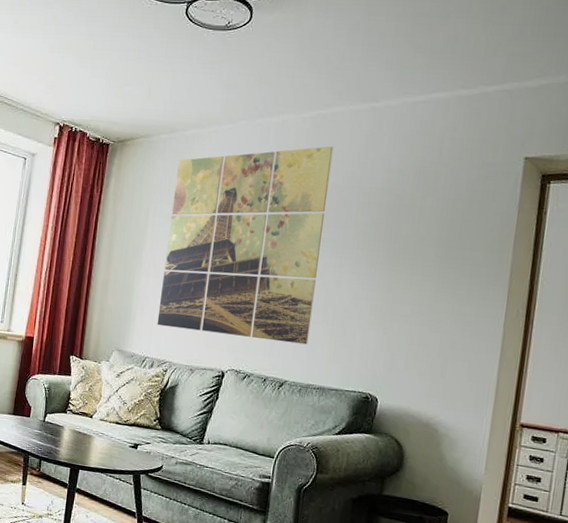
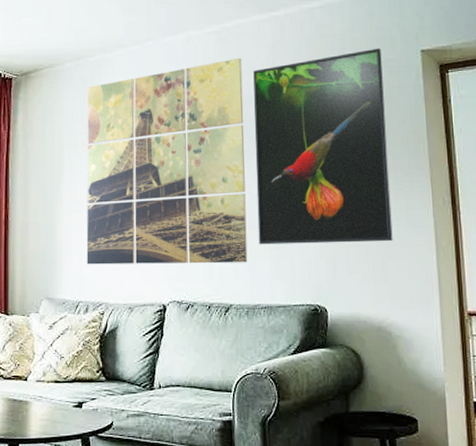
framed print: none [321,150,481,345] -> present [253,48,393,245]

